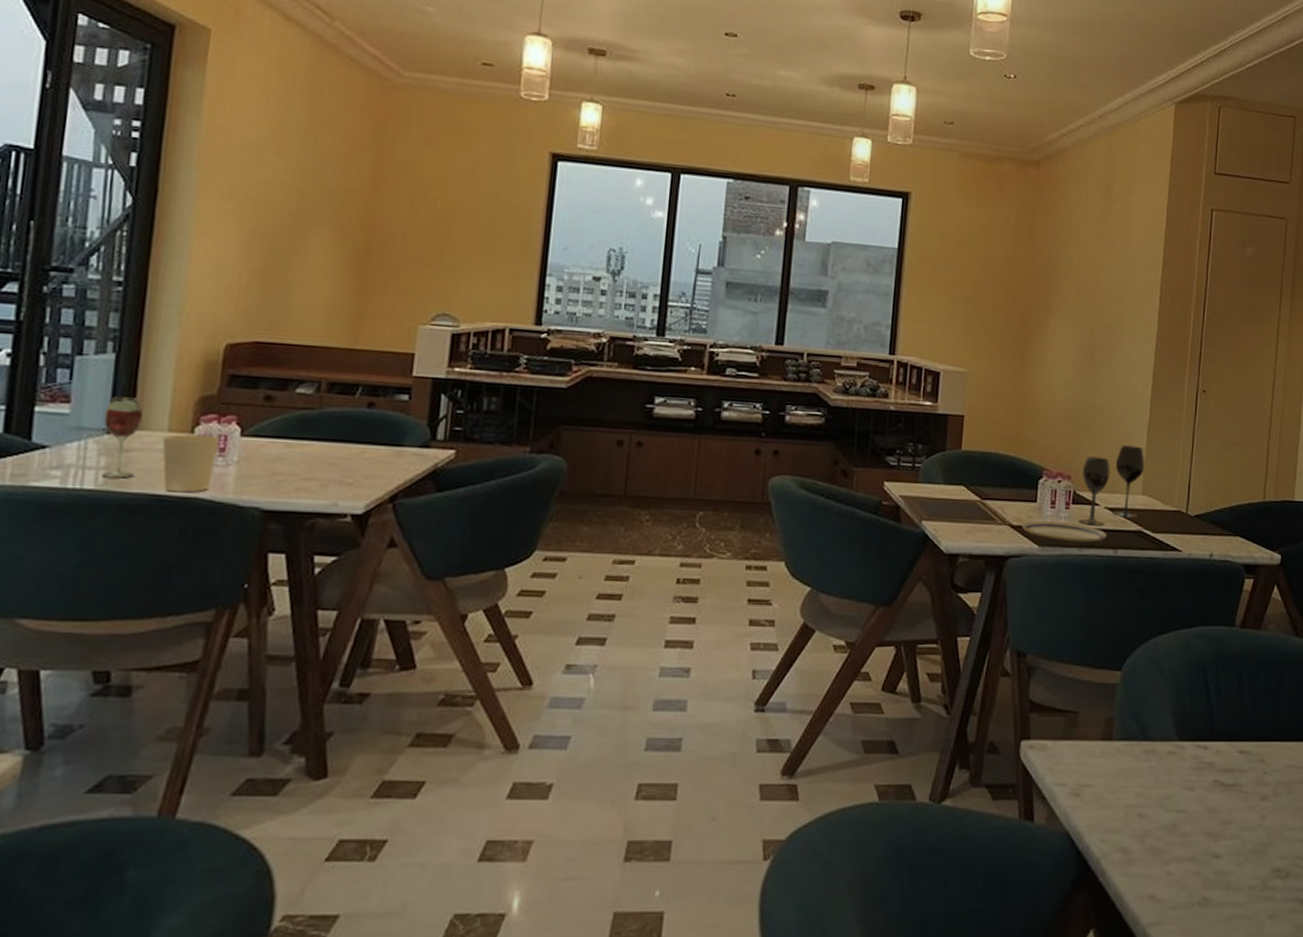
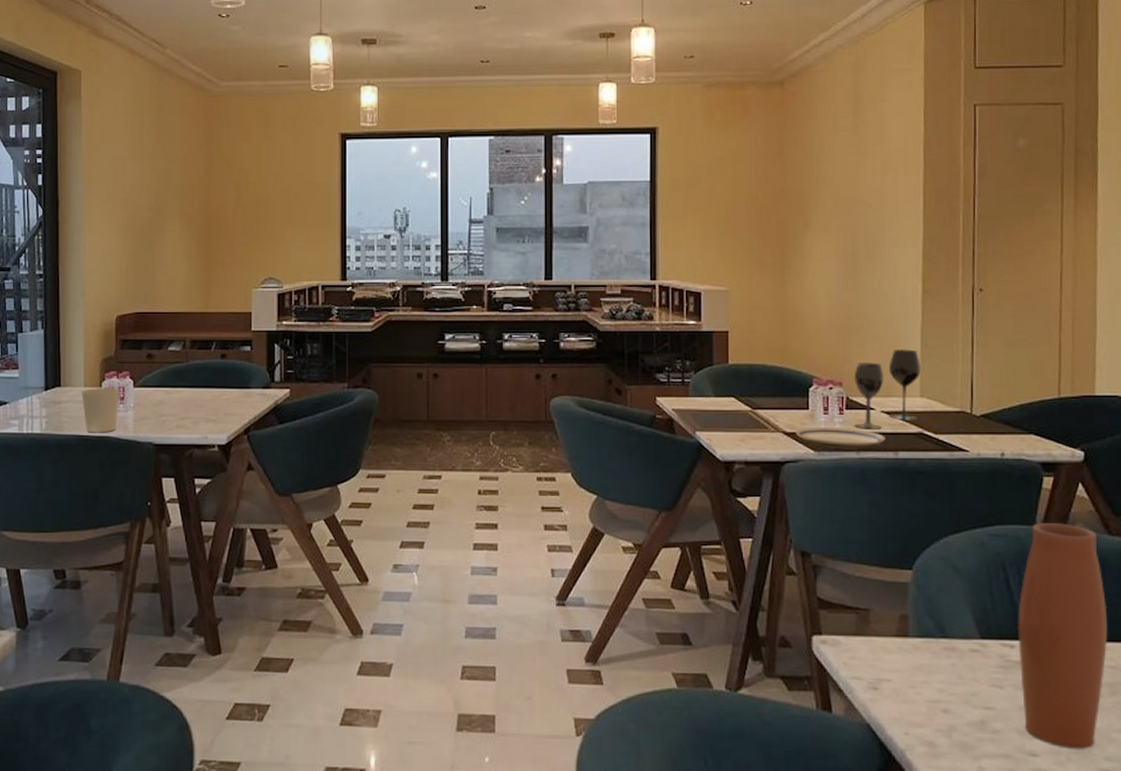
wineglass: present [102,396,144,479] -> none [41,362,67,424]
vase: none [1211,624,1290,849] -> present [1017,523,1108,749]

